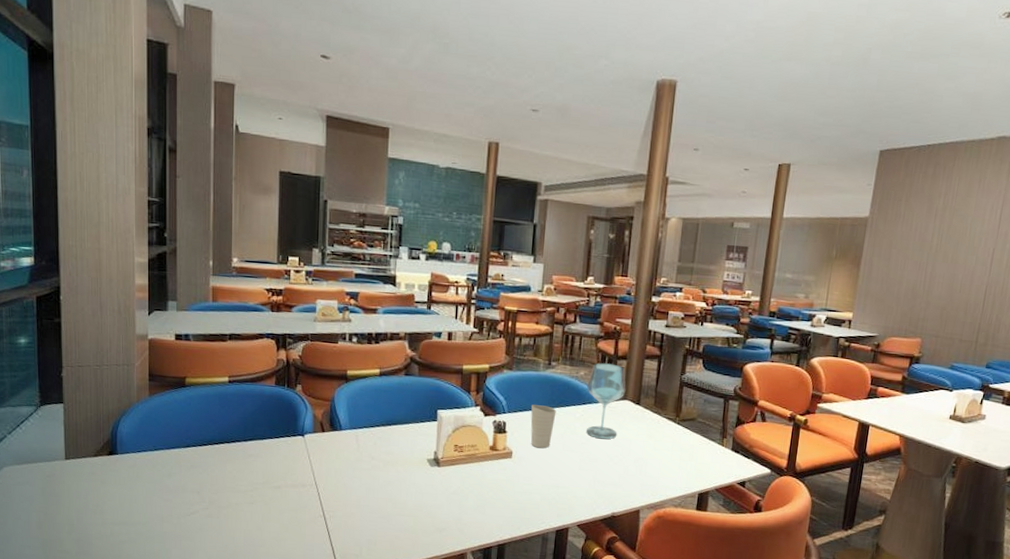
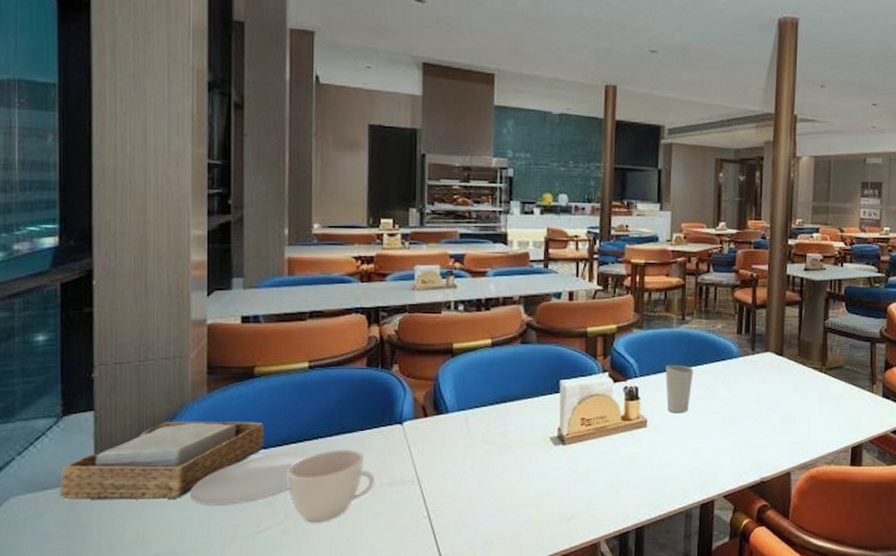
napkin holder: none [39,417,194,480] -> present [60,420,265,500]
plate: none [135,450,234,490] -> present [189,451,315,506]
cup: none [212,452,281,511] -> present [288,449,374,522]
wine glass: present [587,363,626,439] -> none [725,314,767,397]

